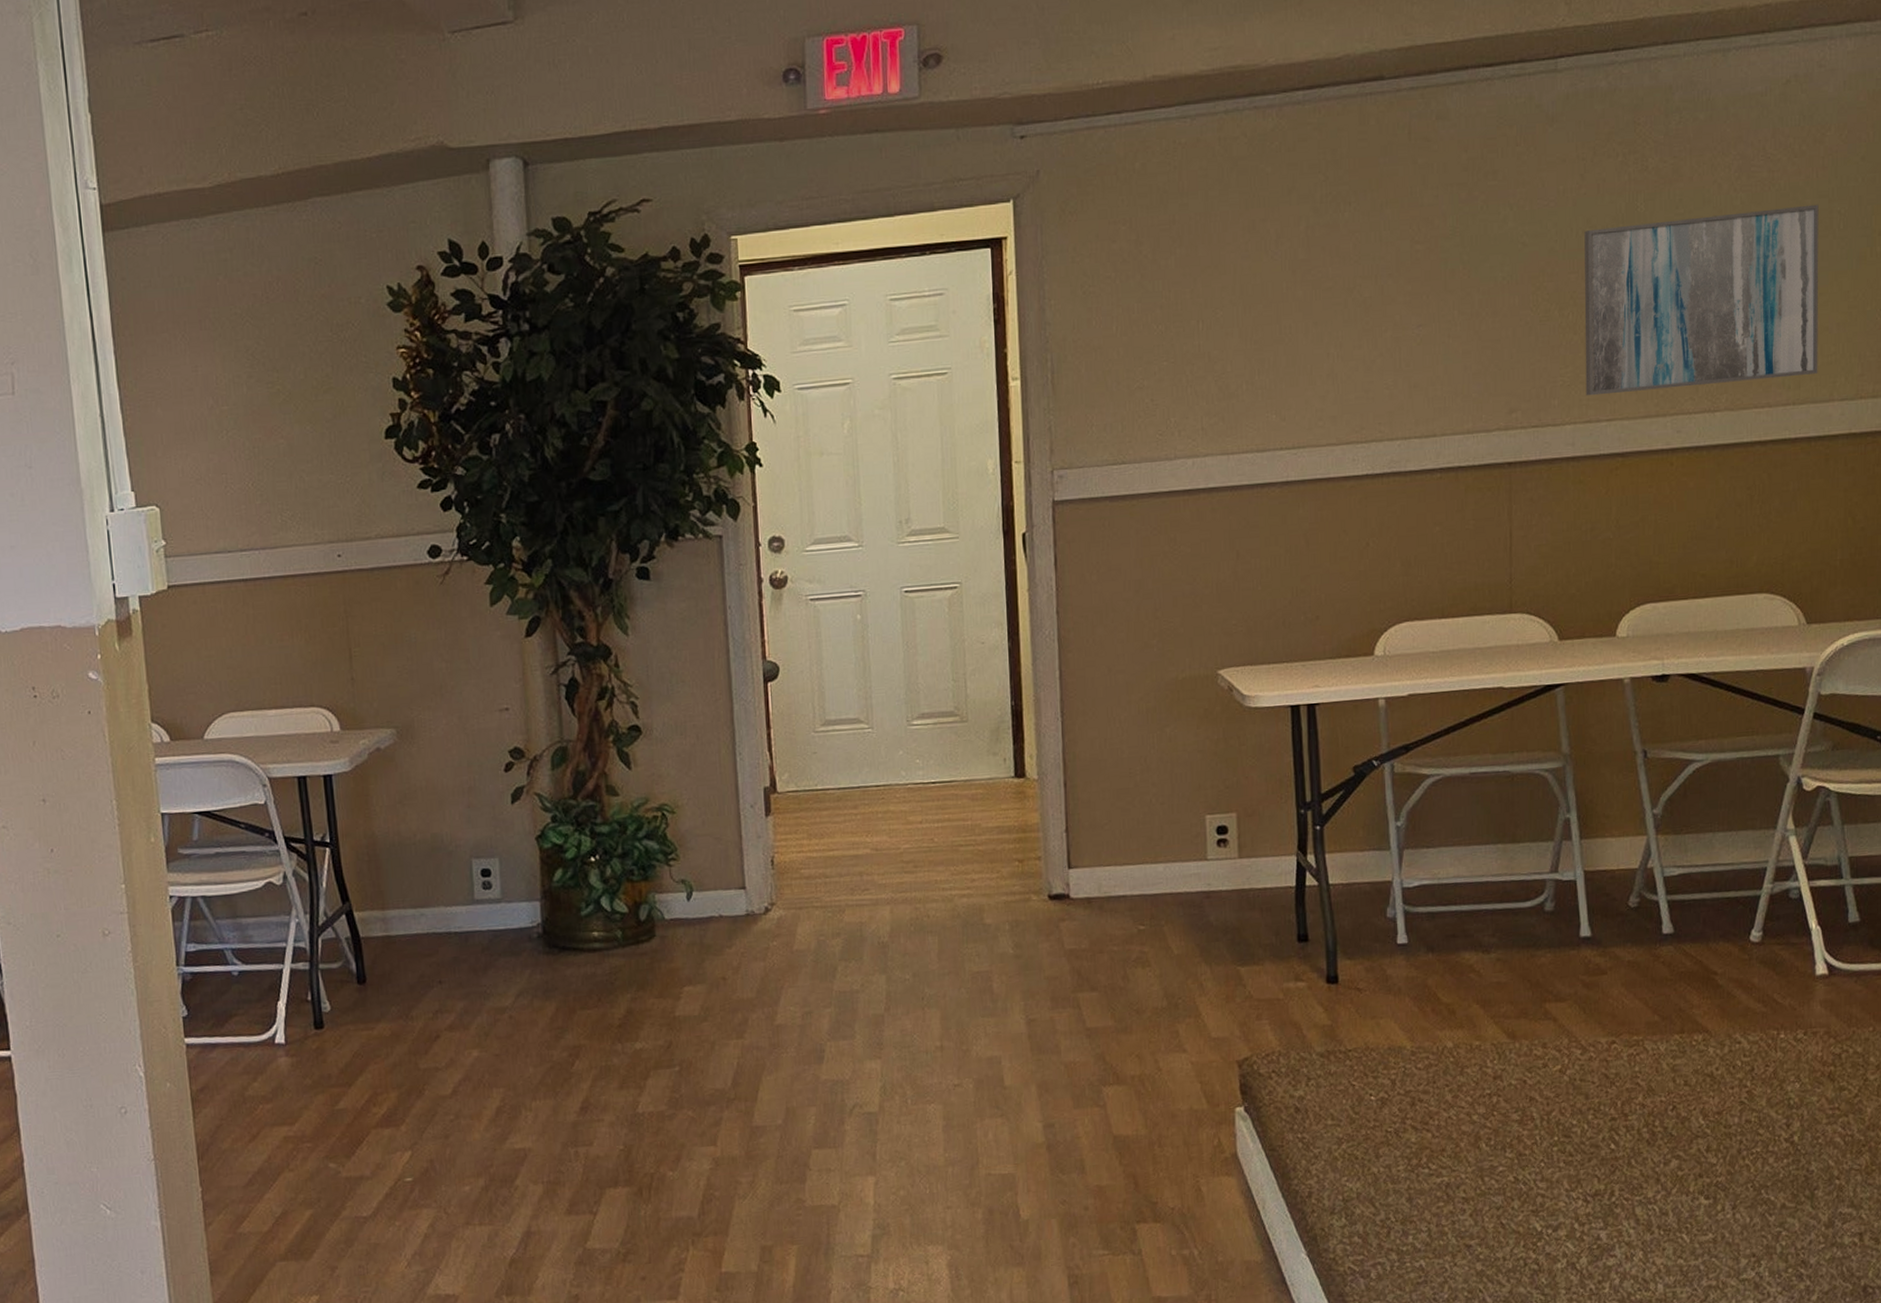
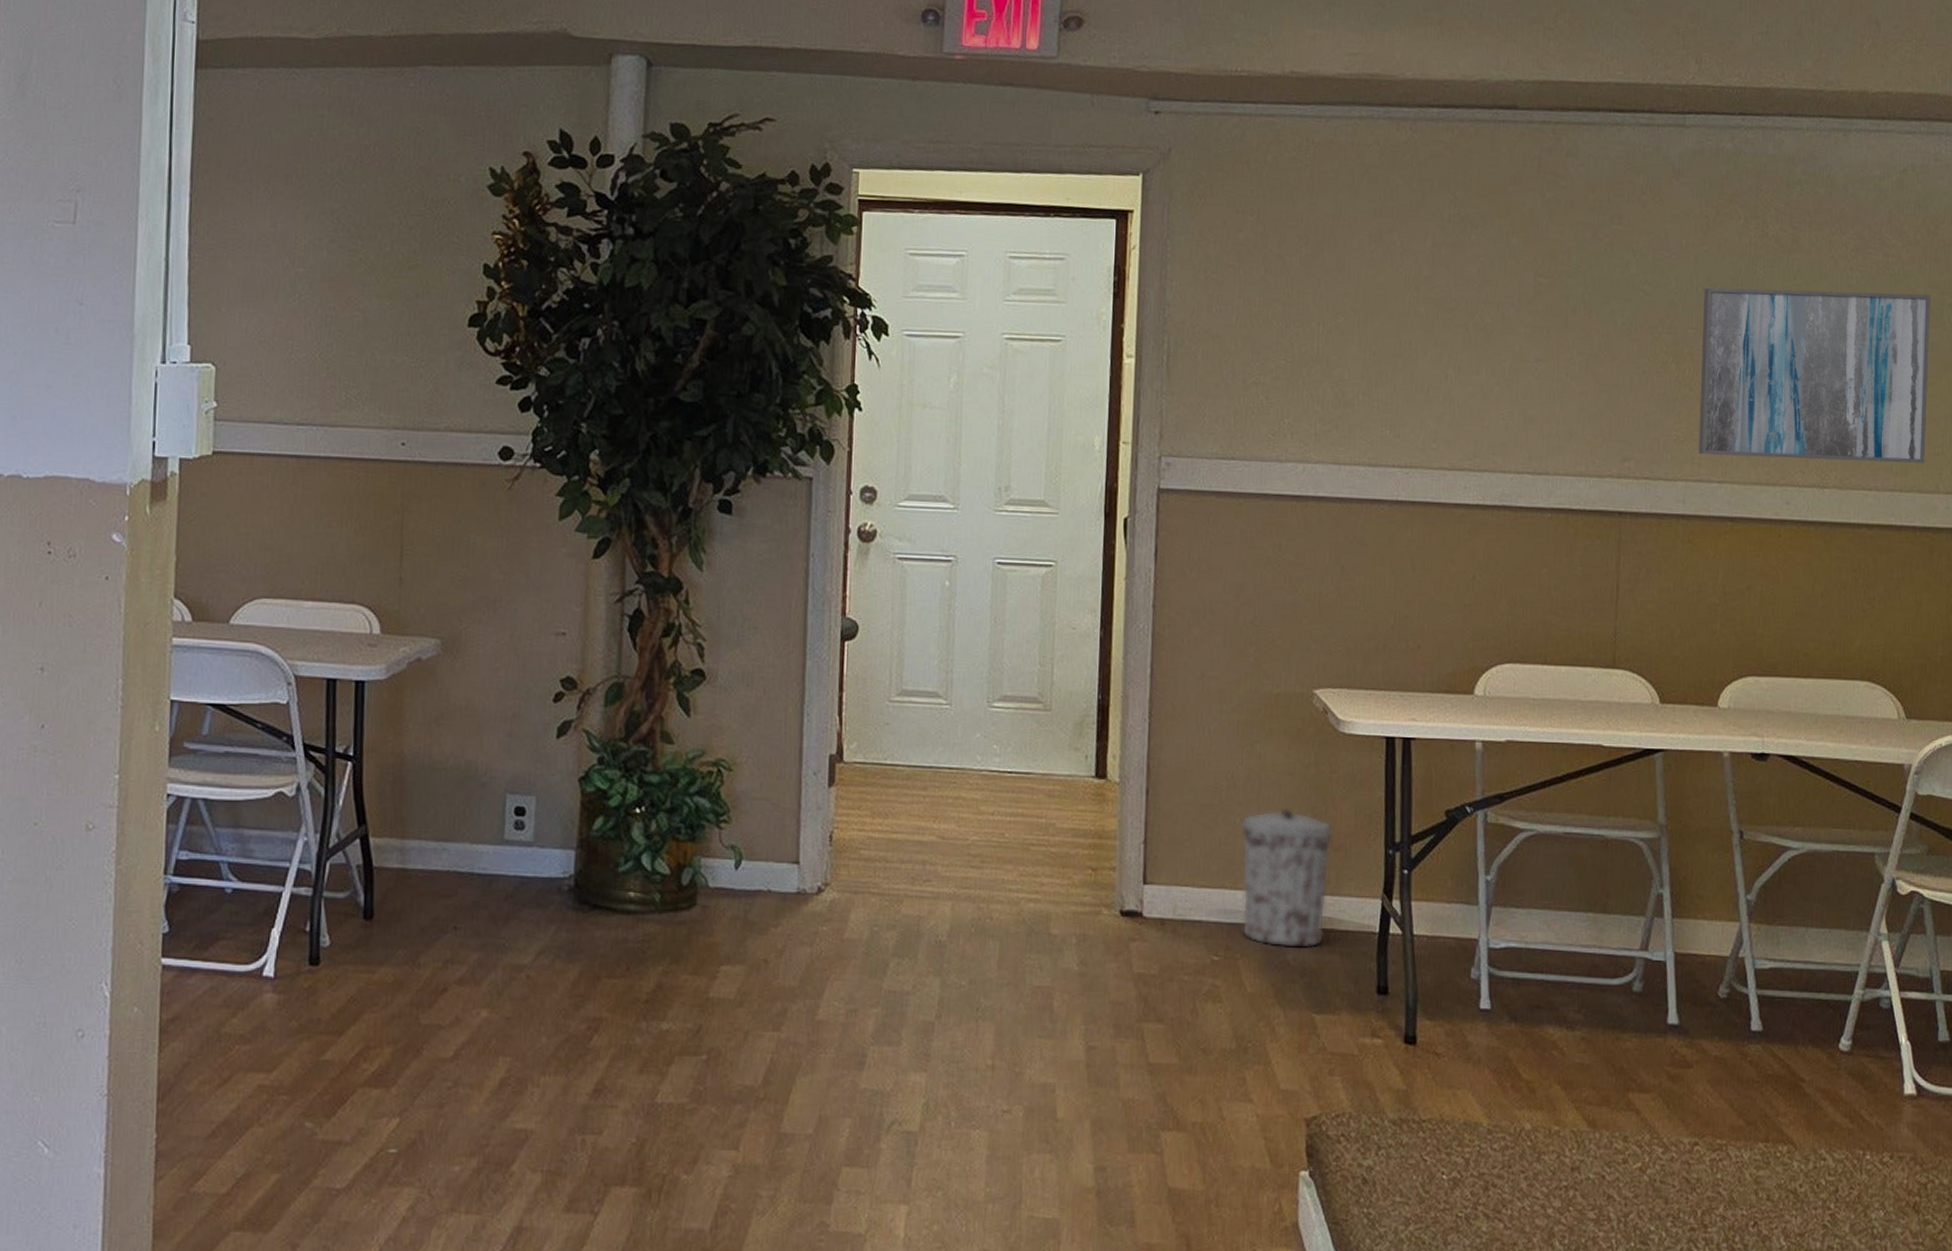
trash can: none [1156,783,1246,911] -> present [1240,808,1333,949]

